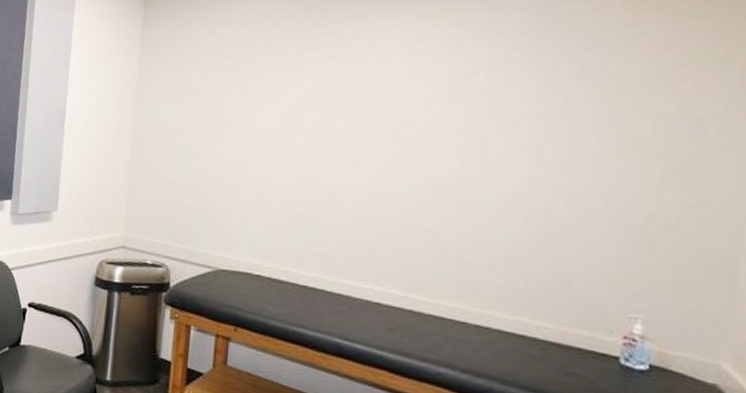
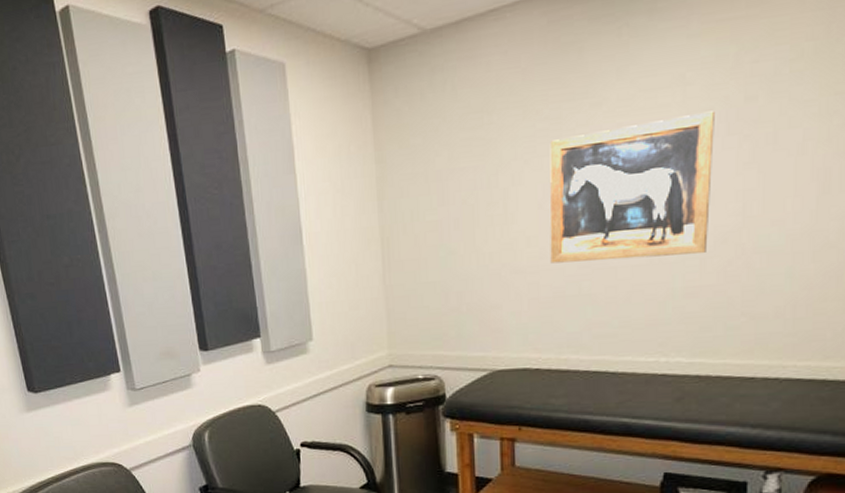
wall art: none [281,78,438,198] -> present [549,110,715,264]

